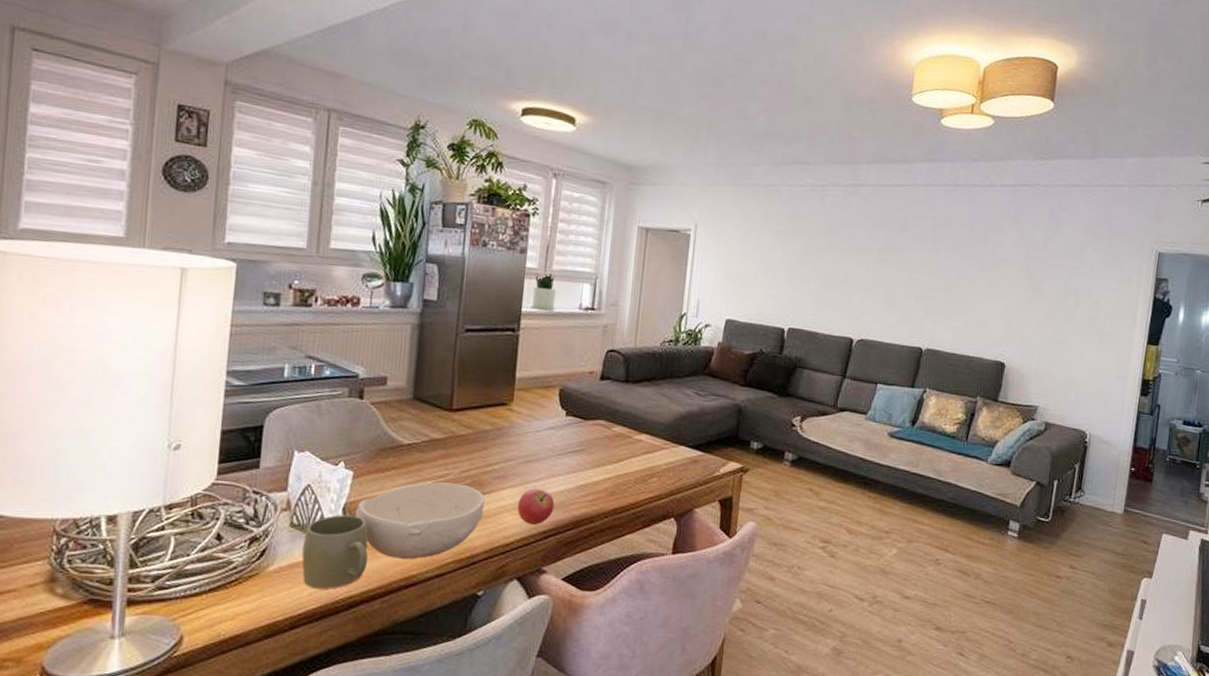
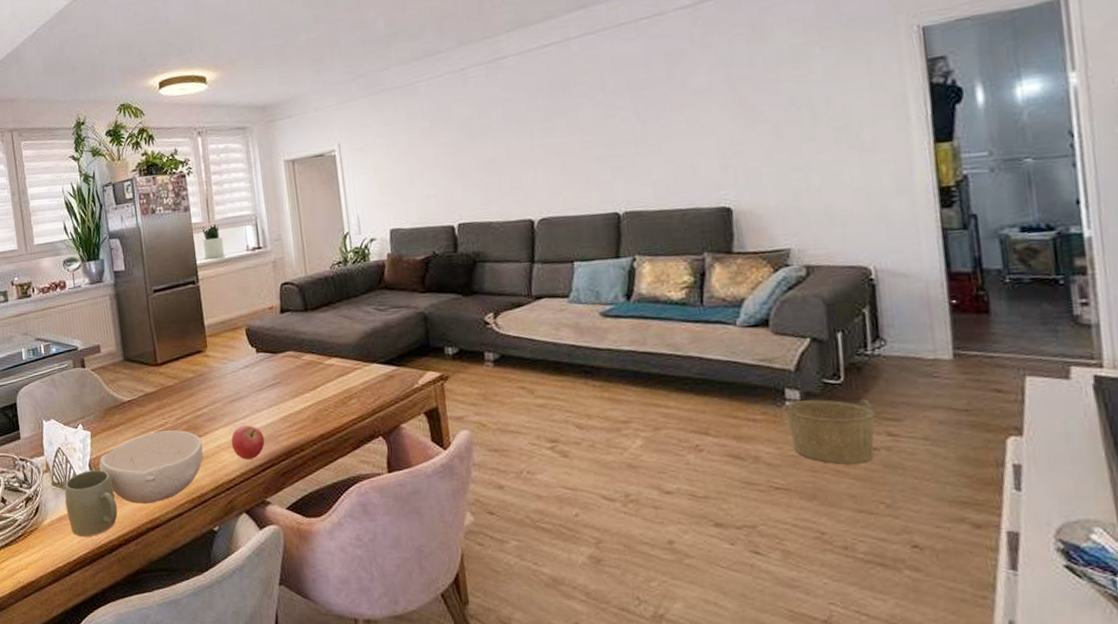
basket: none [1005,531,1066,588] -> present [783,399,875,464]

